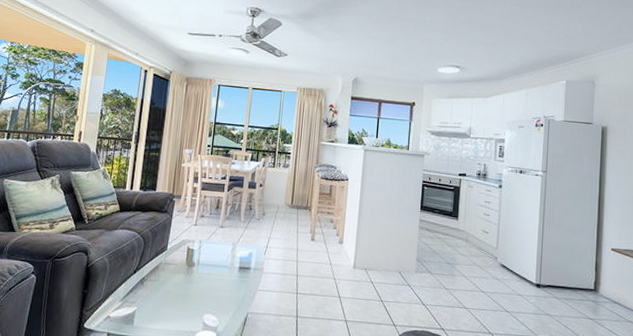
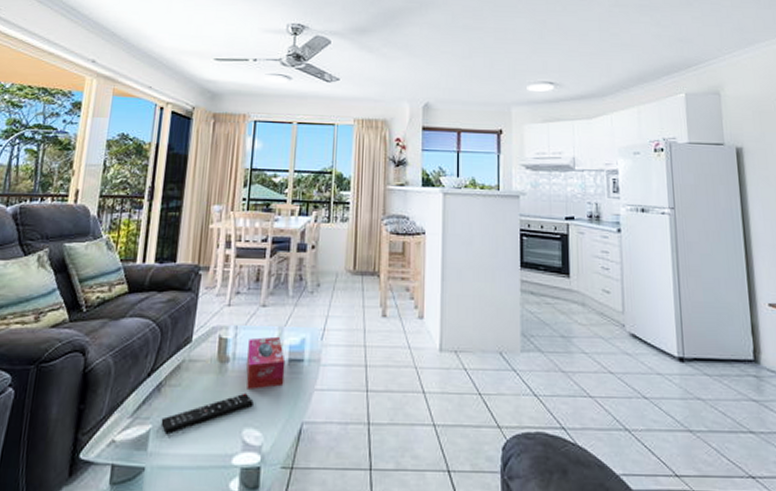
remote control: none [143,289,212,315] -> present [161,393,254,435]
tissue box: none [207,250,237,287] -> present [246,336,286,390]

